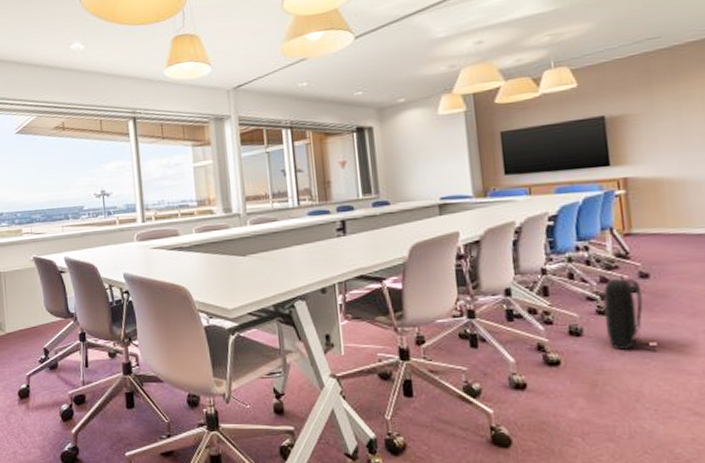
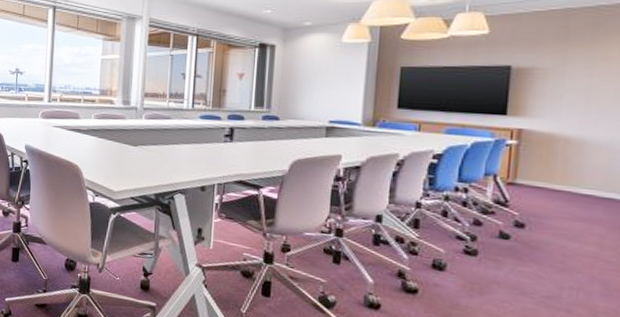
backpack: present [603,274,656,352] -> none [470,220,516,298]

